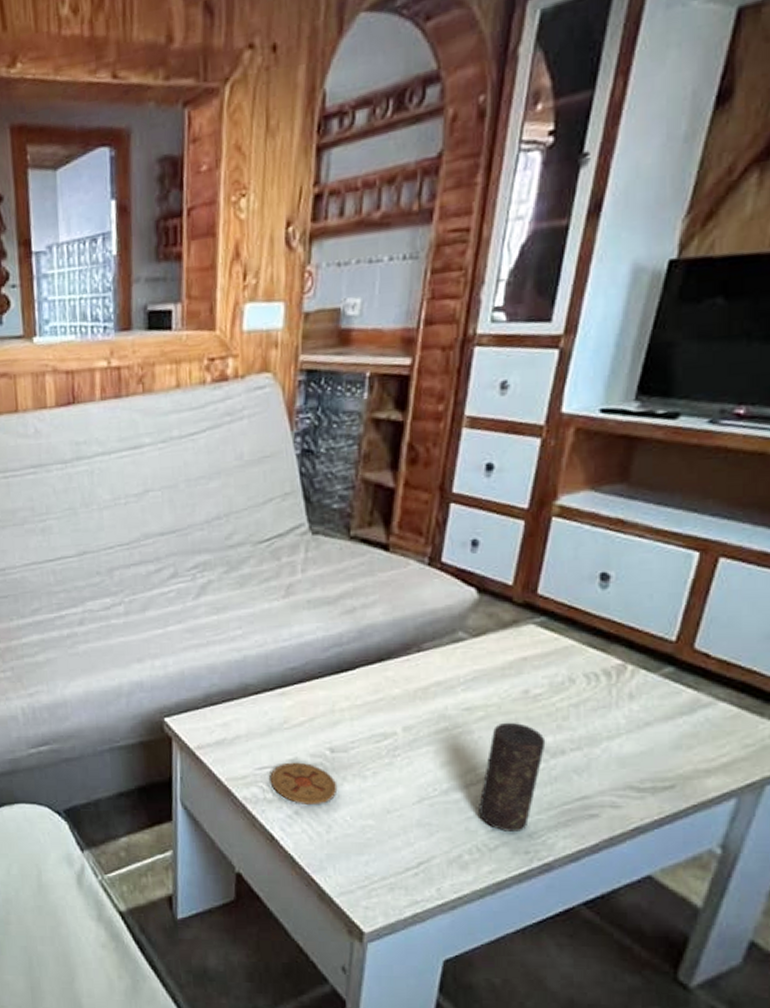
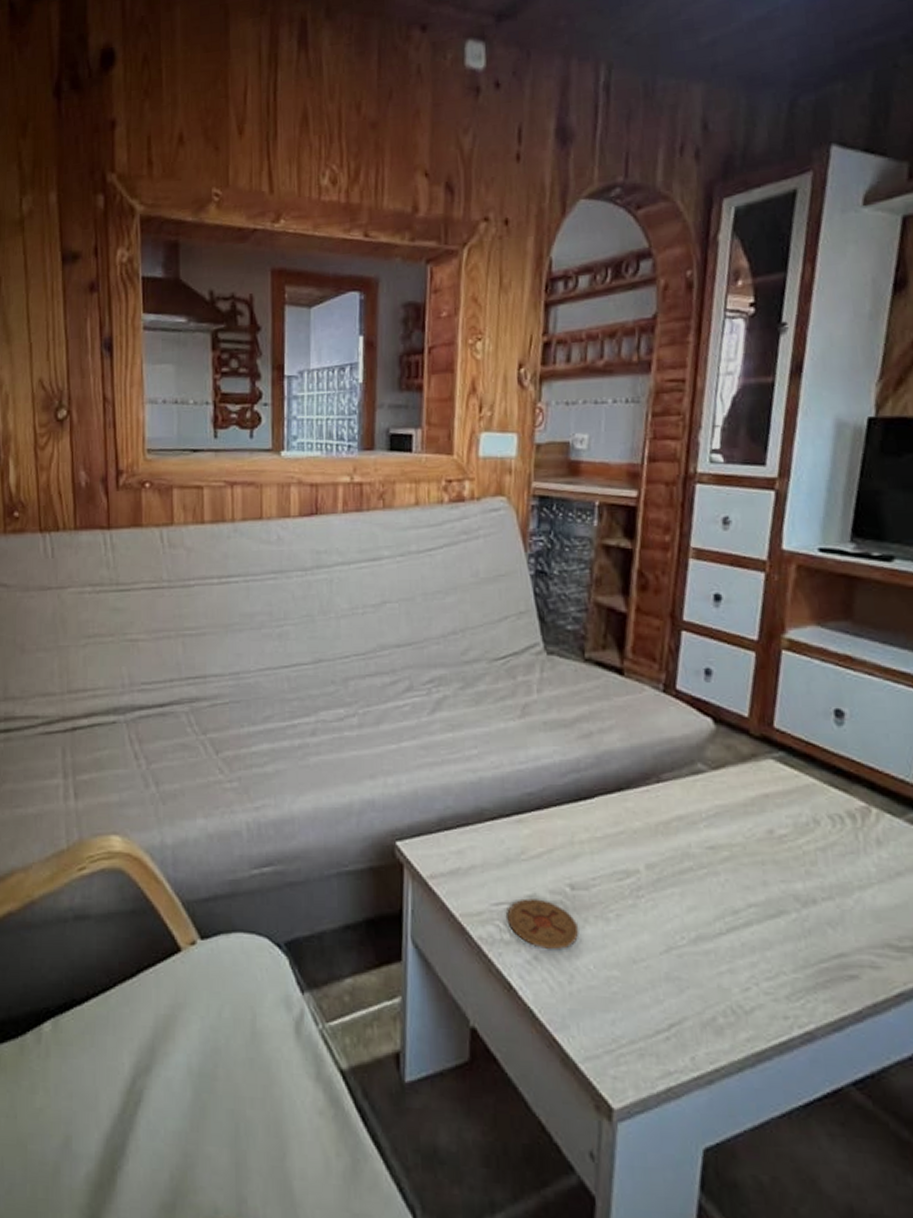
candle: present [479,722,546,832] -> none [730,864,796,992]

